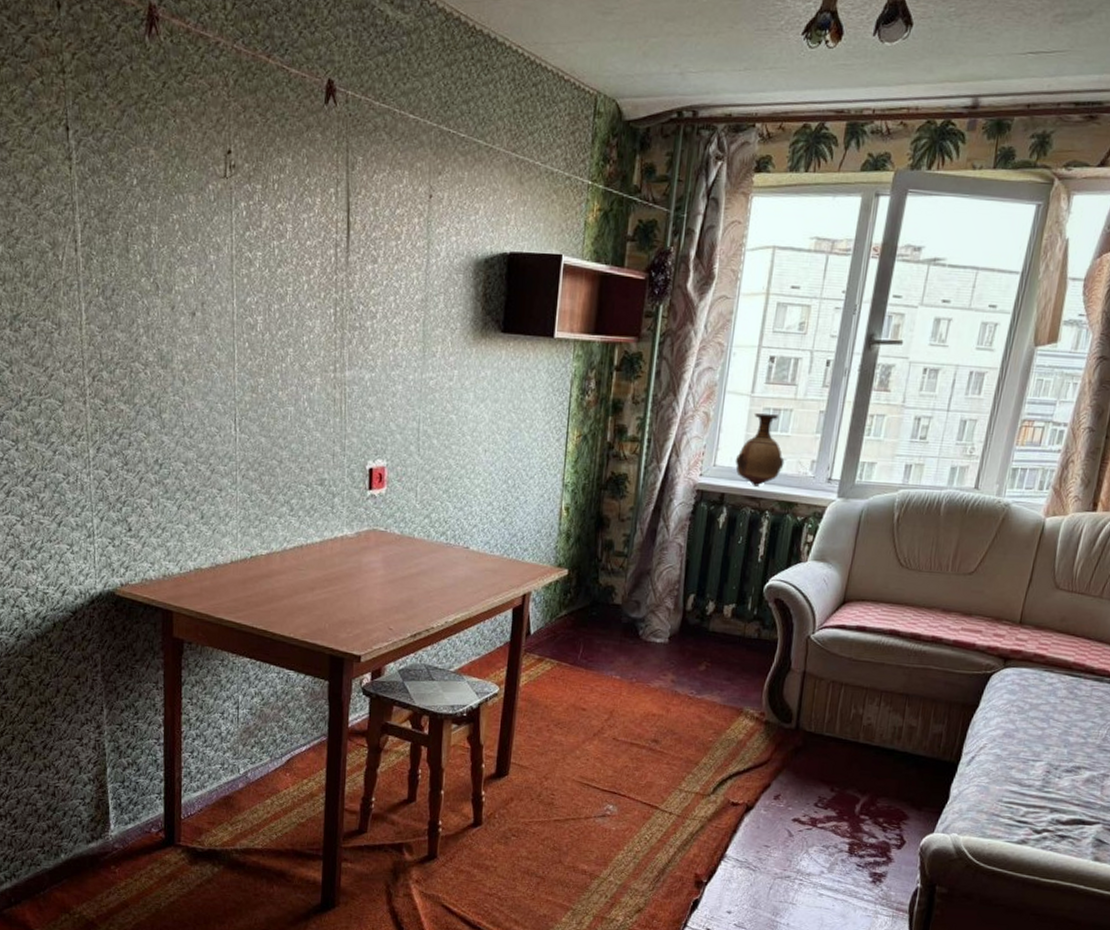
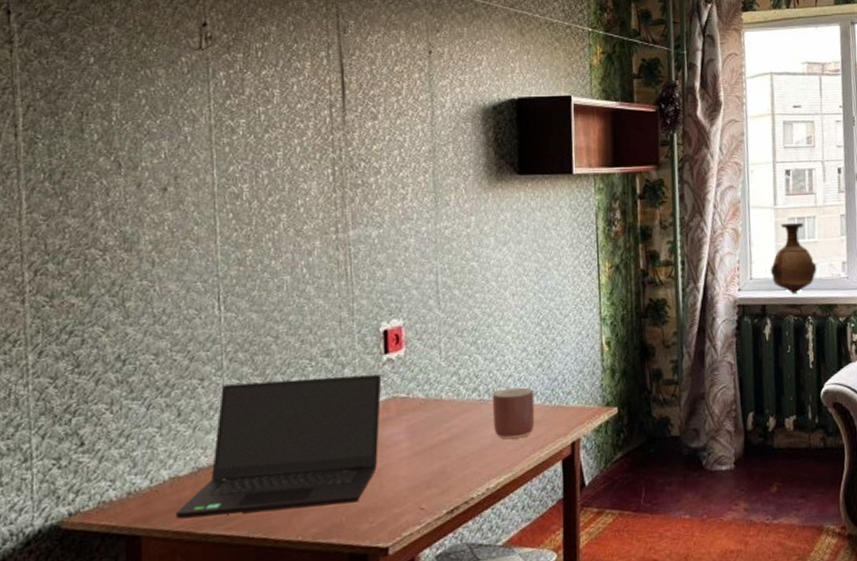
laptop: none [198,497,365,614] -> present [175,374,382,519]
mug: none [456,536,495,583] -> present [492,387,535,440]

